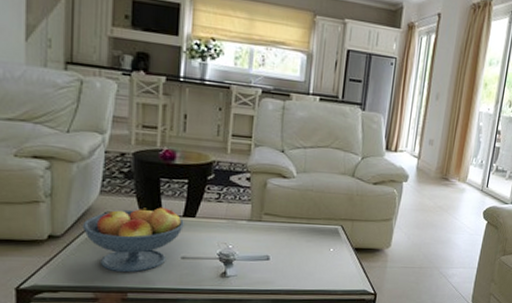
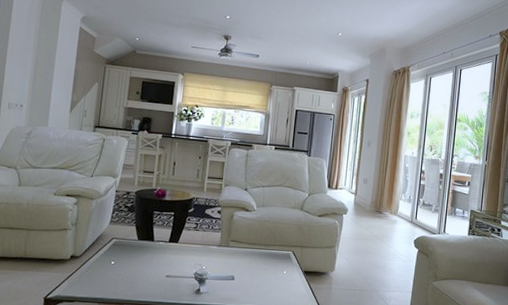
fruit bowl: present [82,207,184,273] -> none [95,234,170,288]

